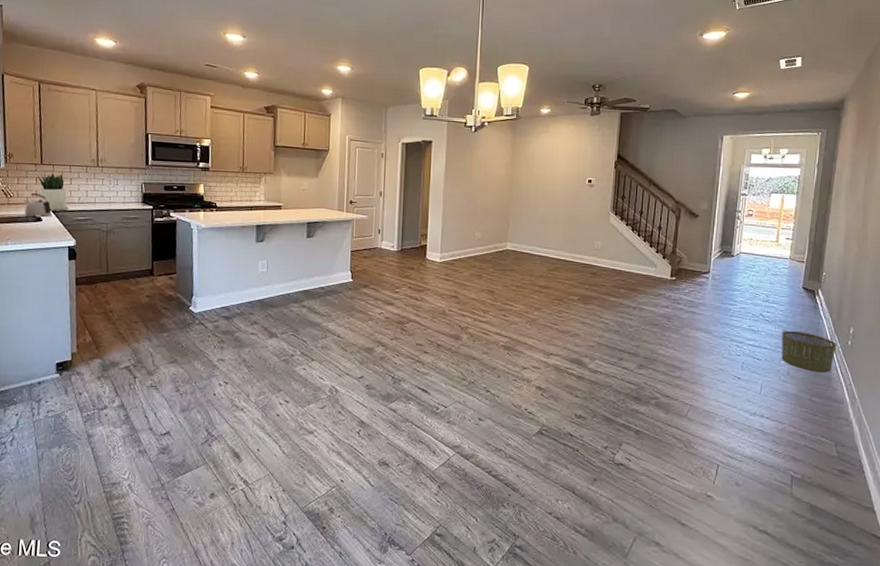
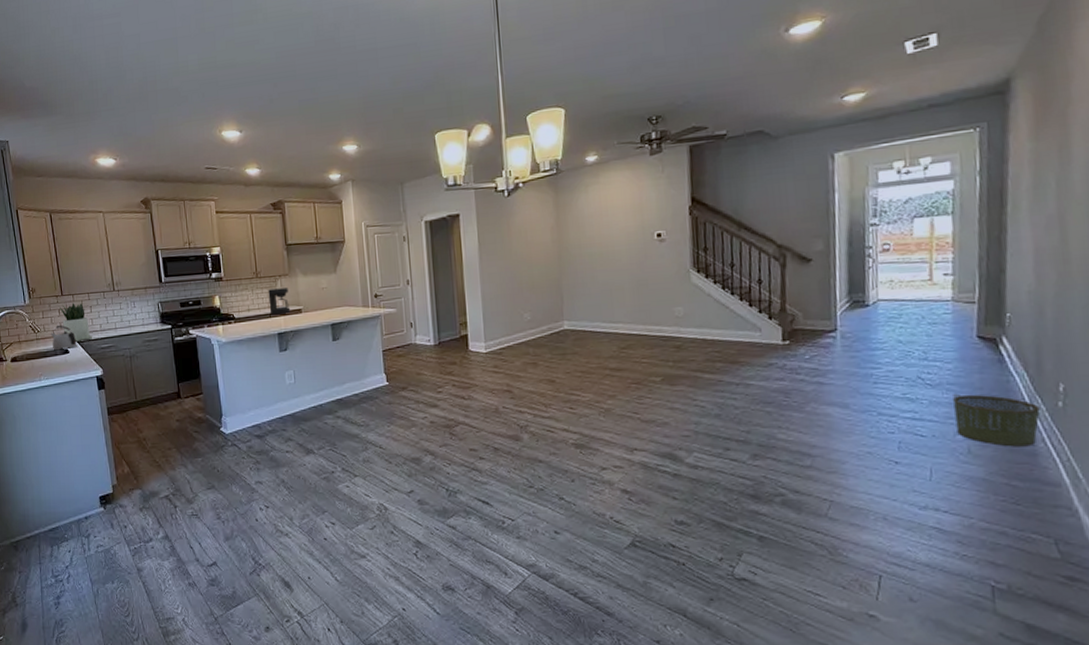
coffee maker: none [251,184,271,209] -> present [268,288,291,315]

